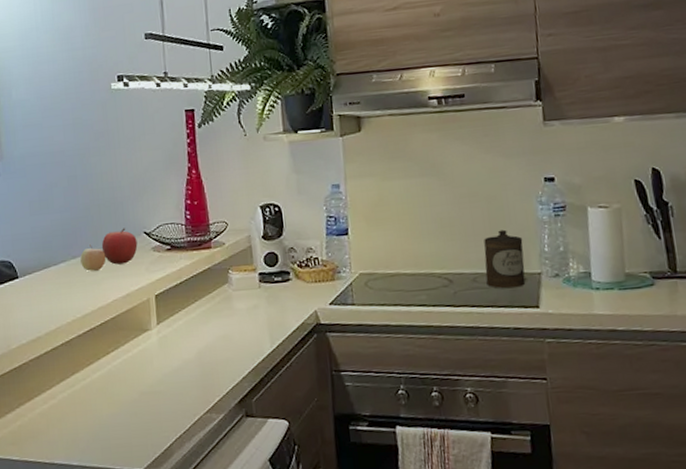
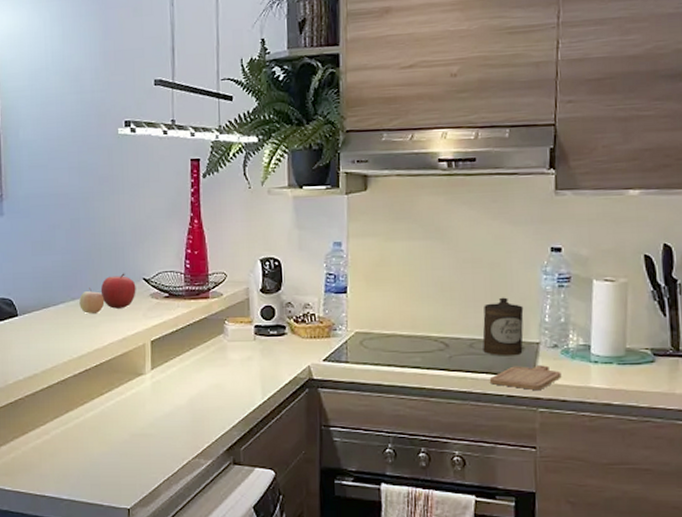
chopping board: none [495,295,566,321] -> present [489,365,562,390]

